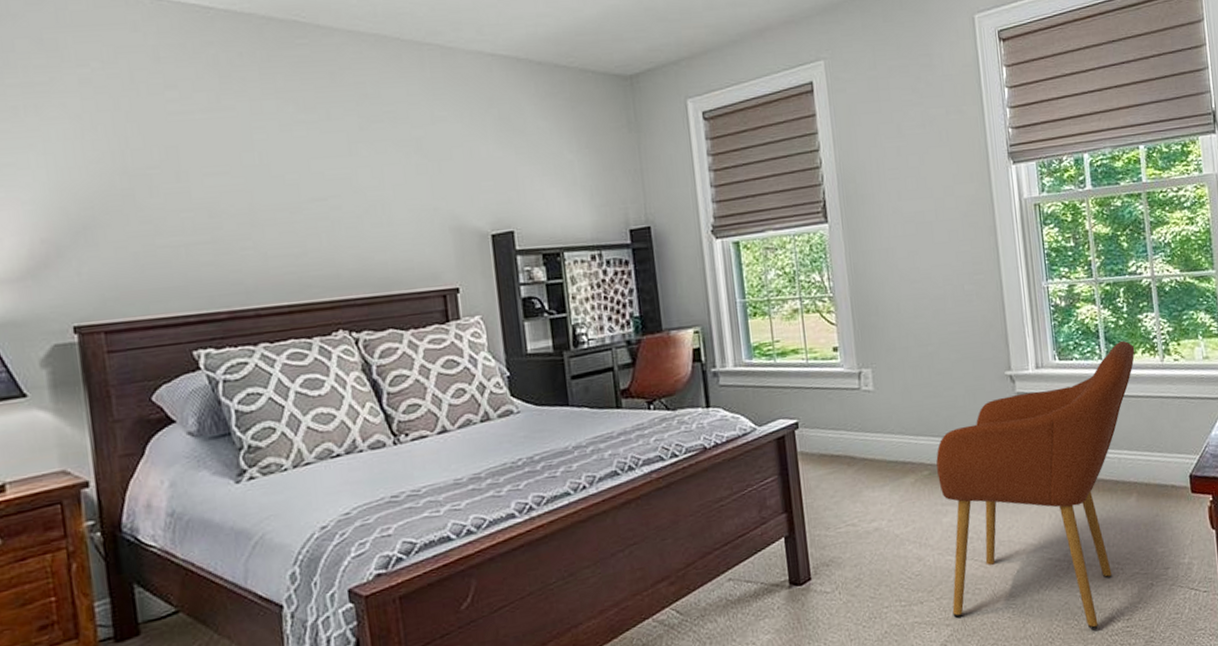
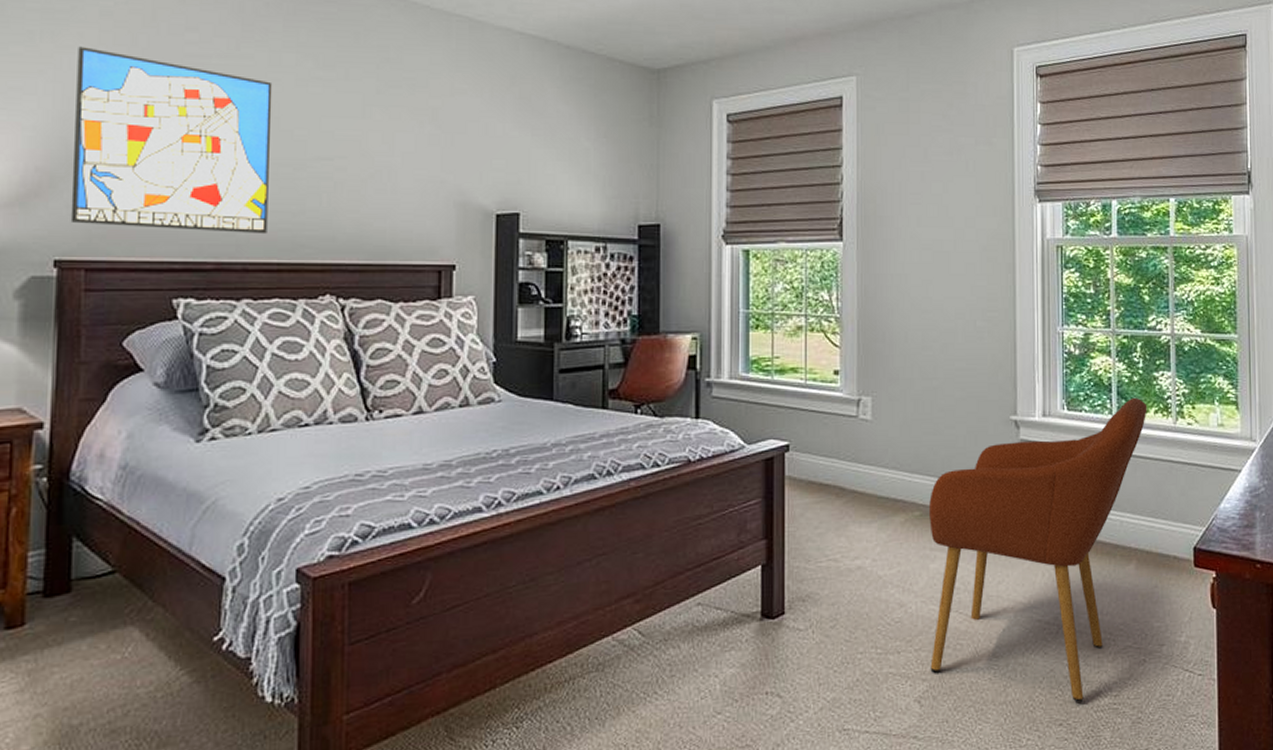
wall art: none [62,116,274,289] -> present [70,46,273,235]

